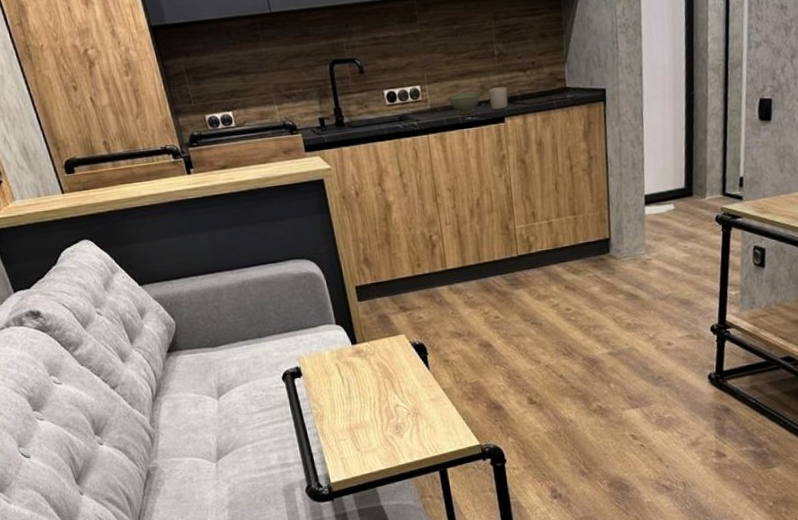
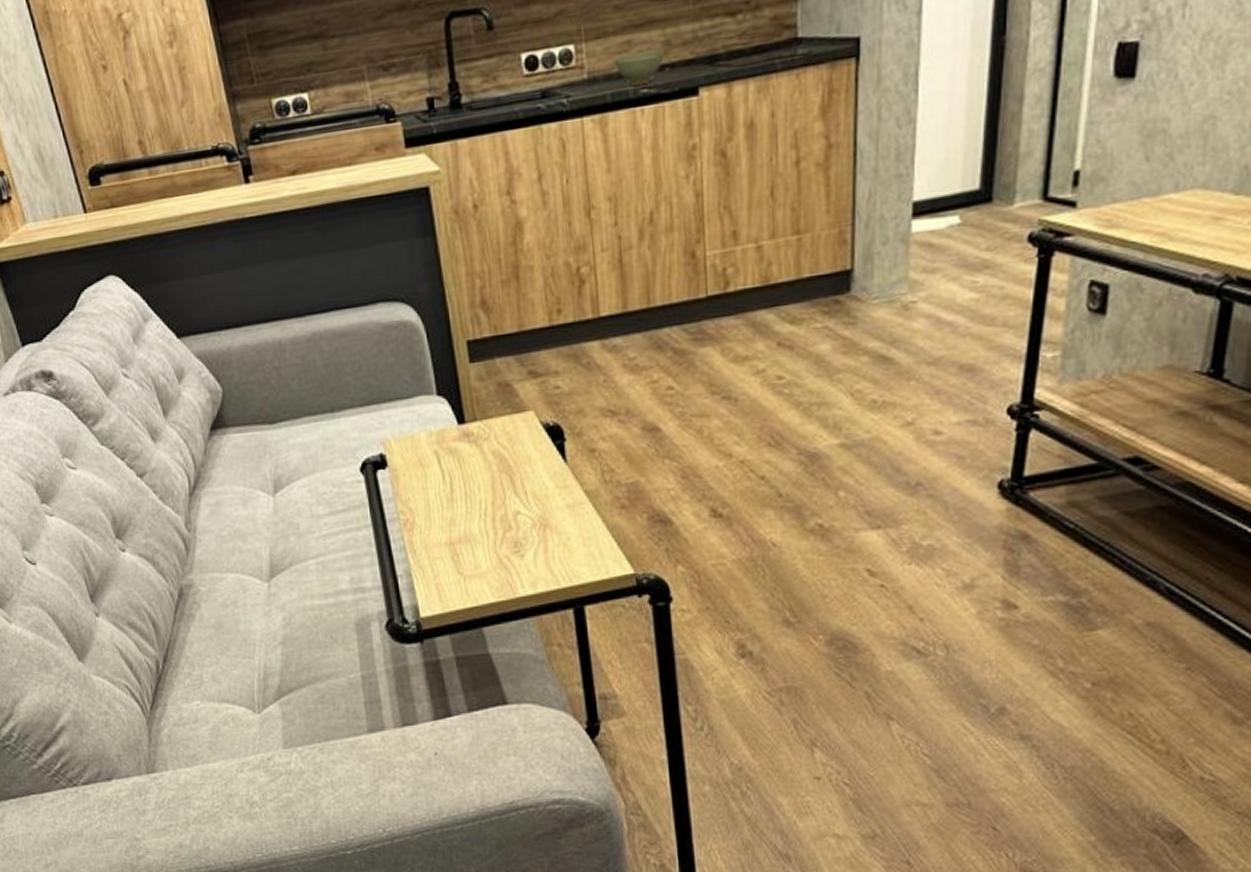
mug: present [488,87,509,110] -> none [676,40,706,77]

